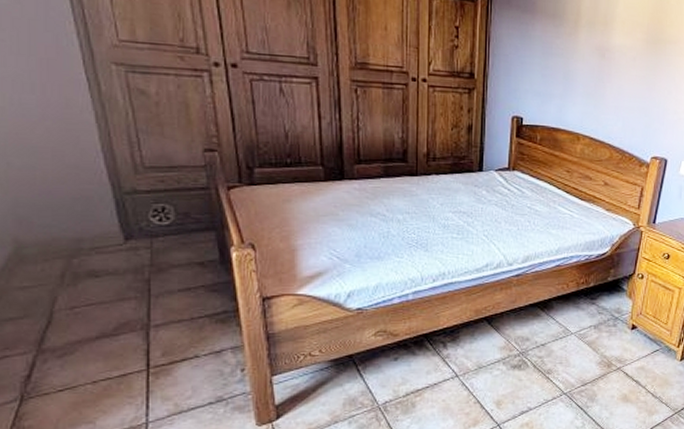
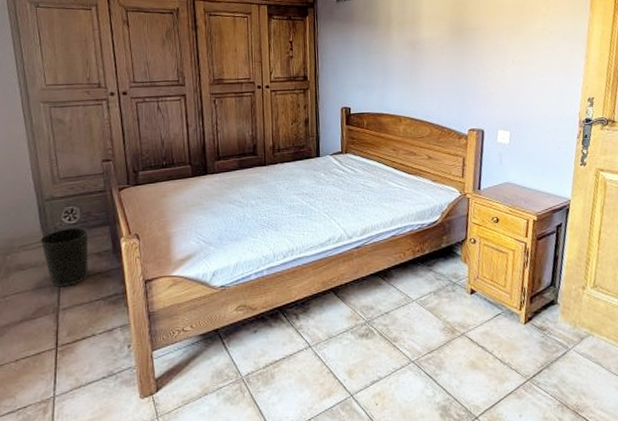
wastebasket: none [119,230,188,299] -> present [40,227,89,286]

